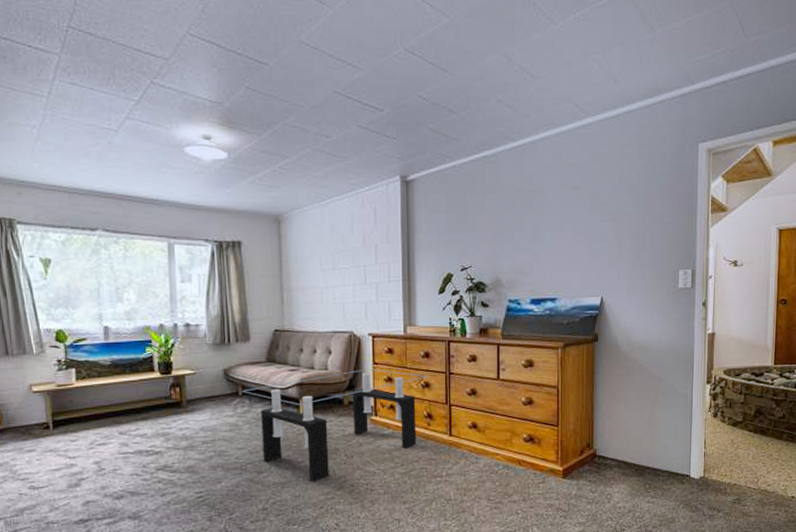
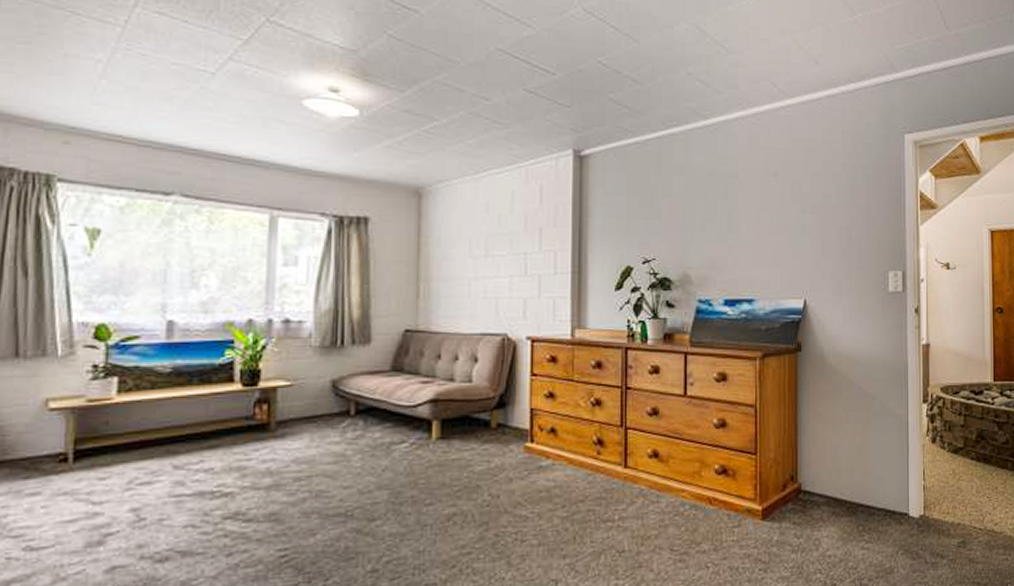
coffee table: present [241,368,429,482] -> none [354,381,600,532]

